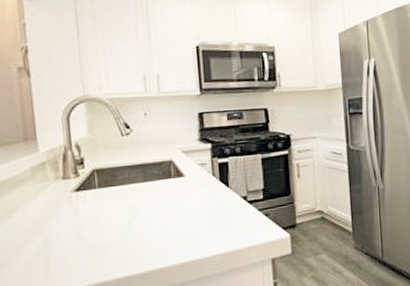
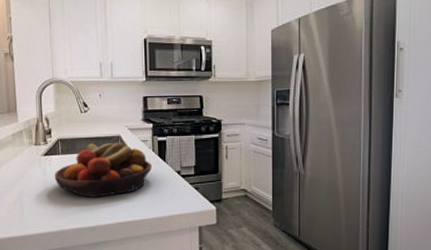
fruit bowl: none [89,167,213,238] -> present [54,142,152,197]

